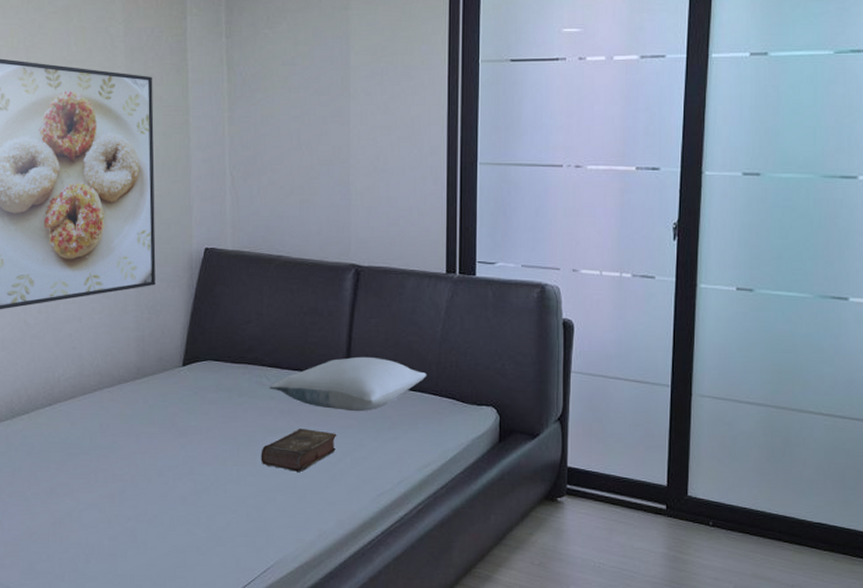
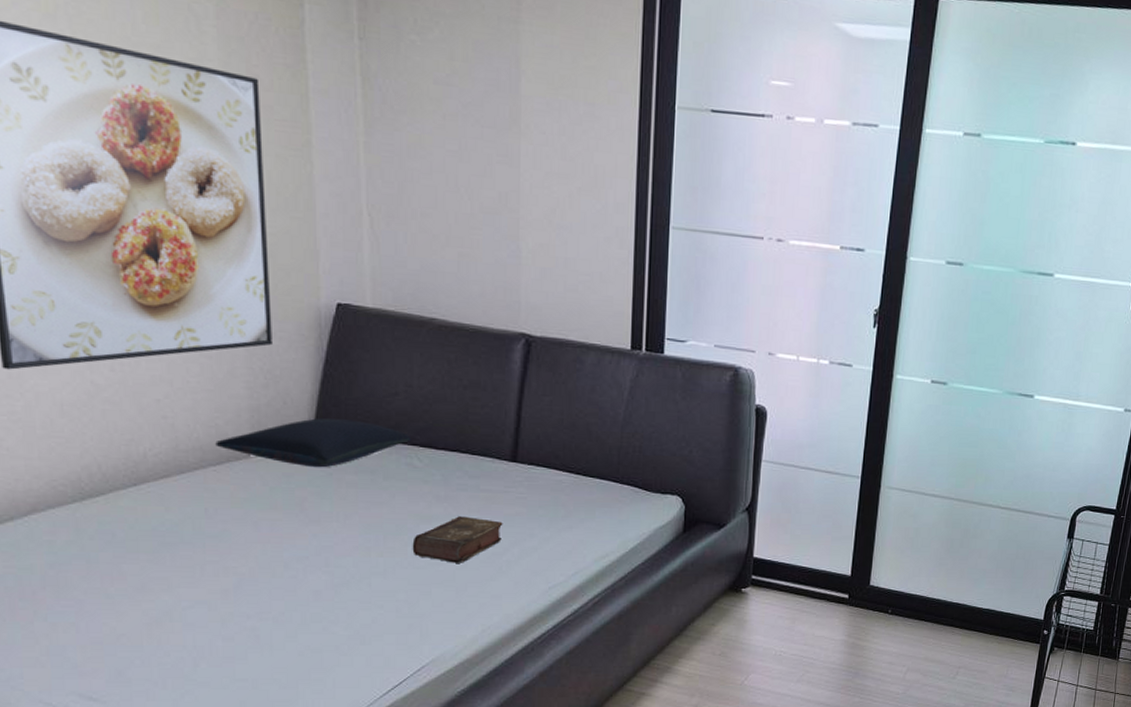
pillow: none [110,345,260,388] -> present [215,418,411,468]
pillow: present [269,356,427,412] -> none [421,438,607,499]

